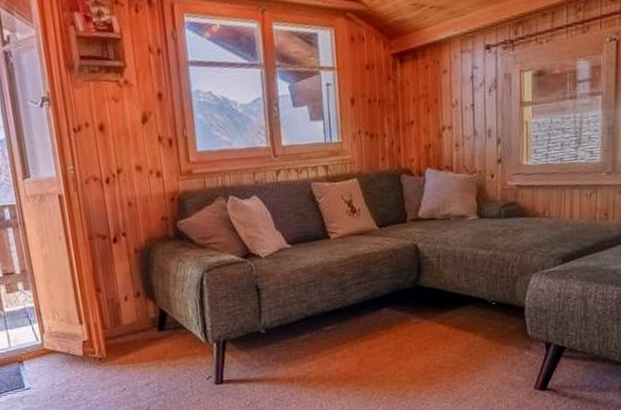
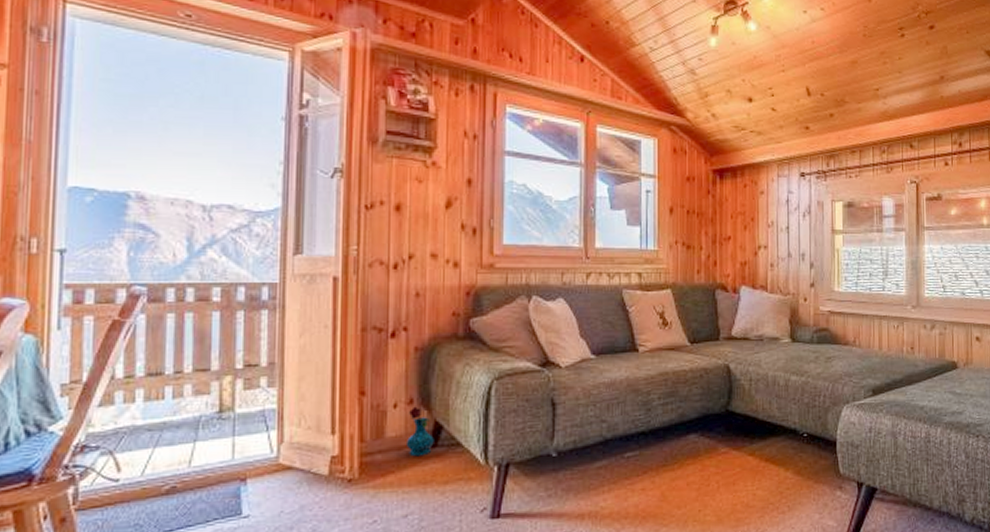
vase: none [138,298,162,339] -> present [405,406,434,457]

